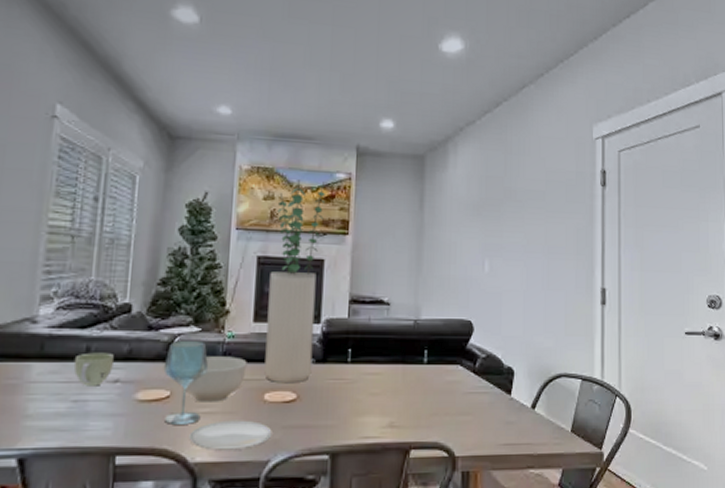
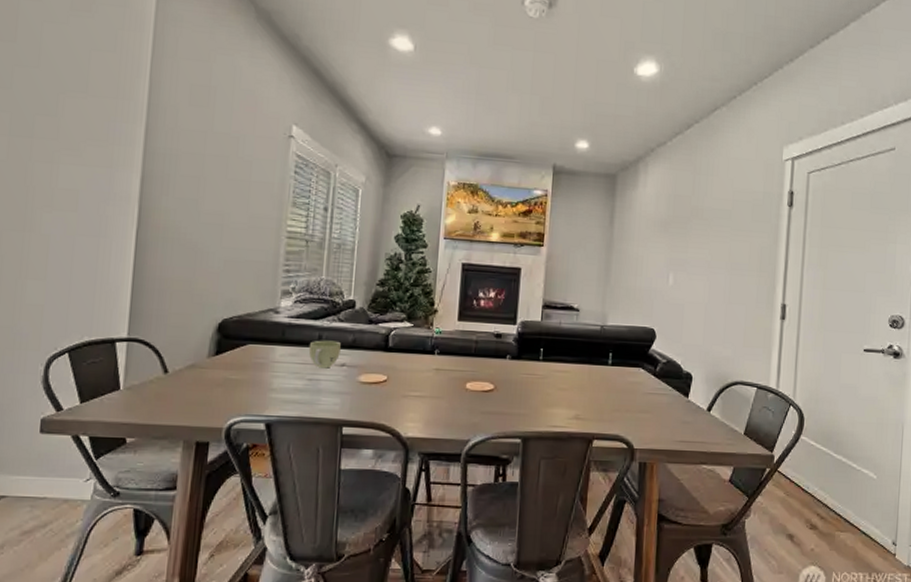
wine glass: present [163,340,209,424] -> none [381,333,420,405]
bowl: present [181,356,247,402] -> none [396,348,452,388]
plate: present [189,420,272,452] -> none [402,403,473,430]
vase: present [264,180,325,384] -> none [466,195,523,376]

